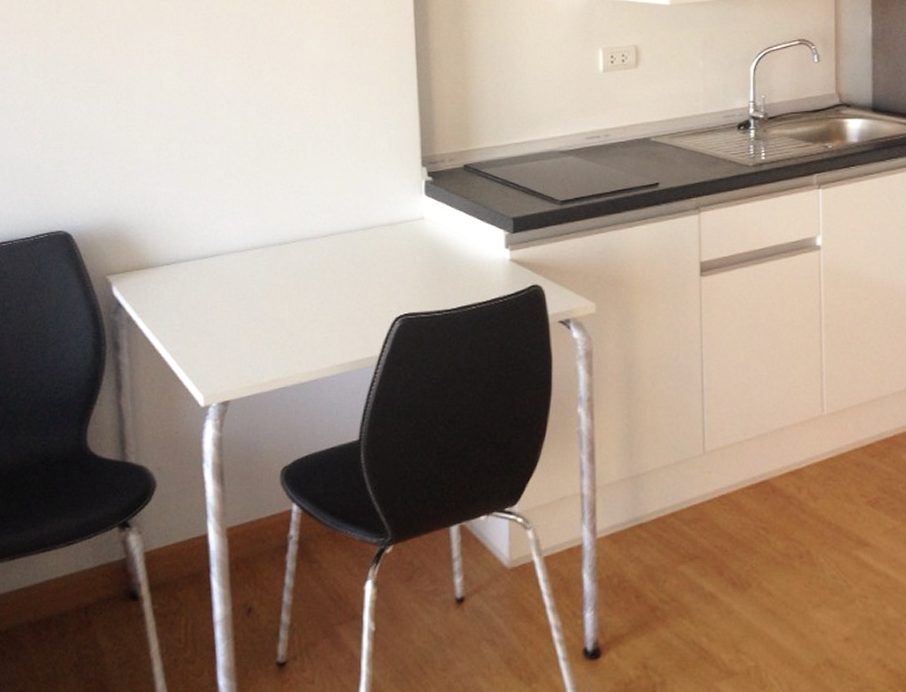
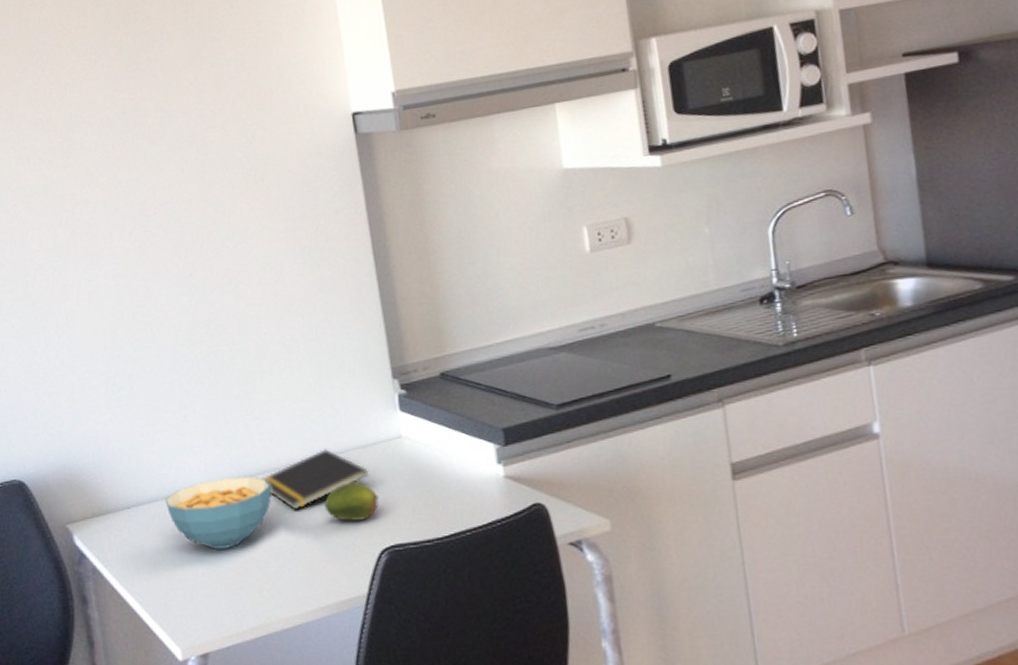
cereal bowl: none [203,244,302,307] -> present [165,477,272,549]
notepad: none [294,224,391,277] -> present [261,449,368,510]
fruit: none [349,255,399,290] -> present [324,482,379,521]

